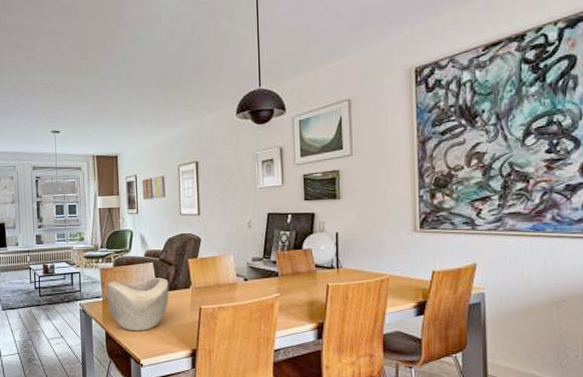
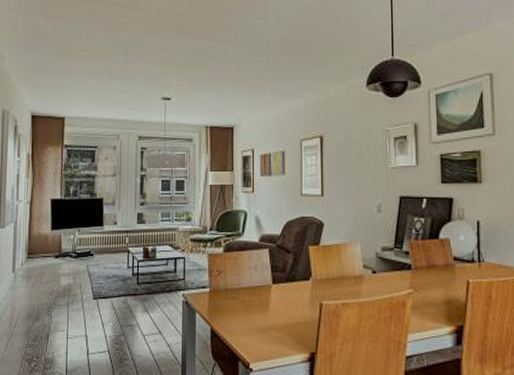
decorative bowl: present [107,278,169,330] -> none [214,266,286,328]

